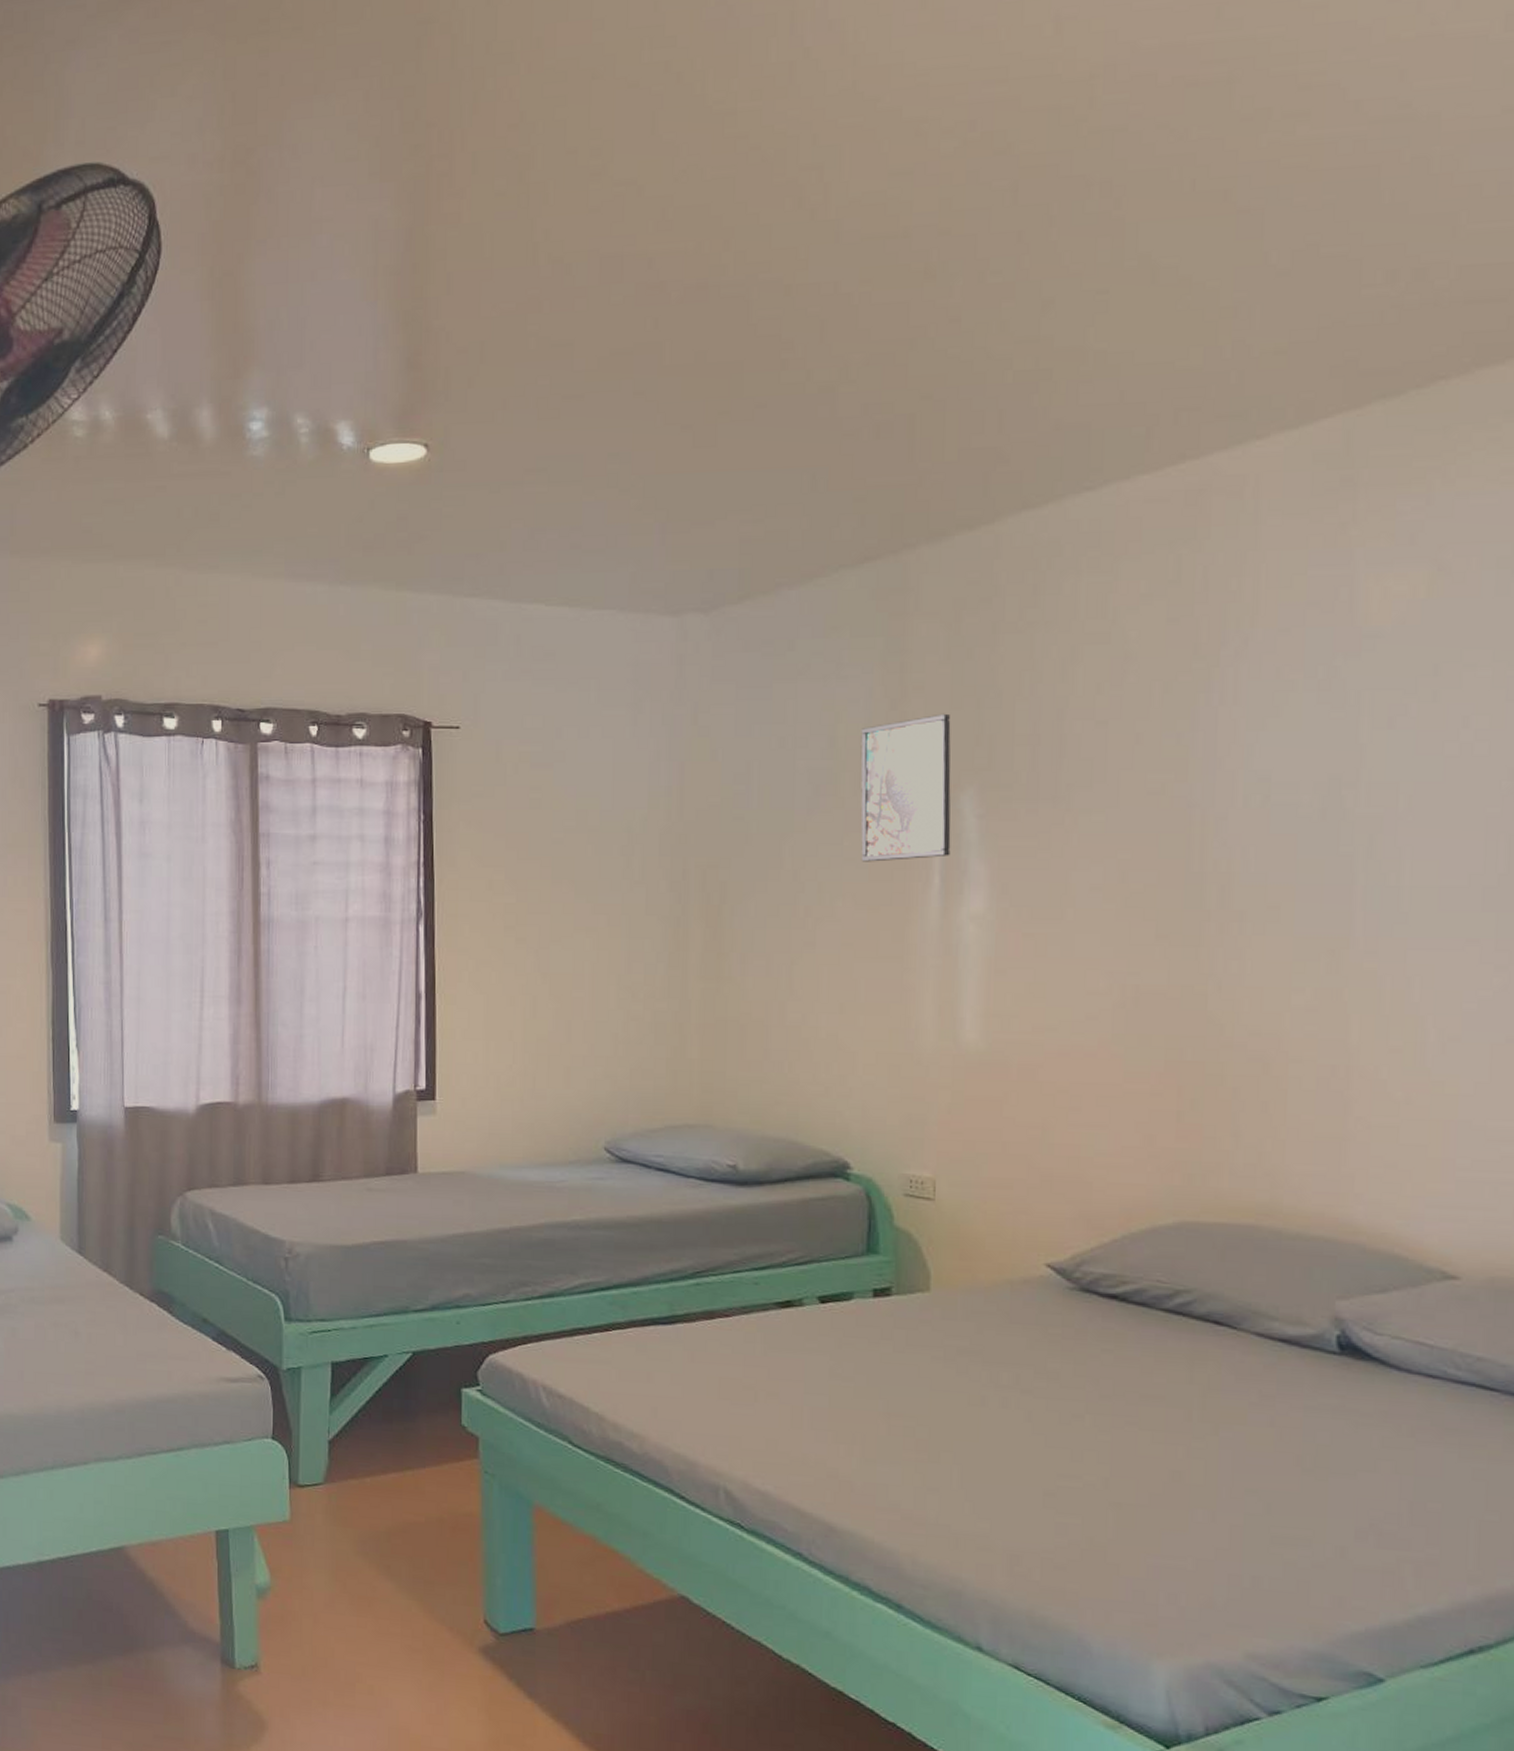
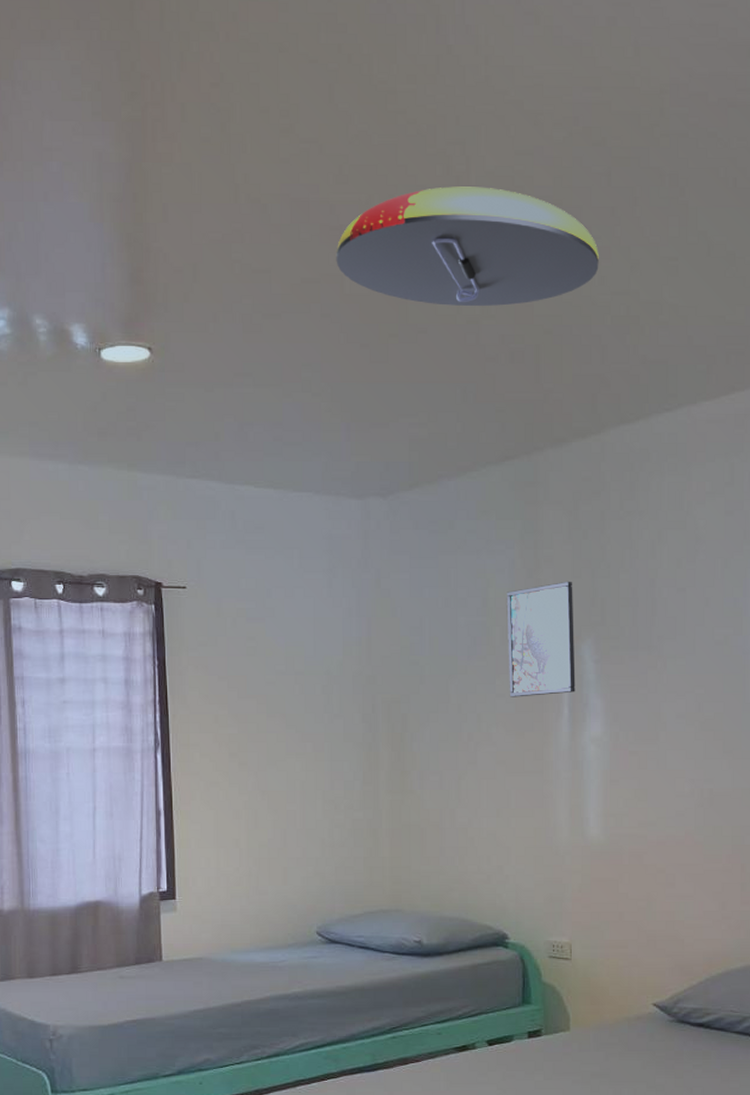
ceiling light: none [654,220,999,372] -> present [336,186,599,307]

